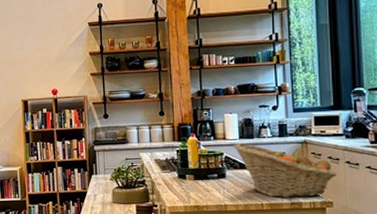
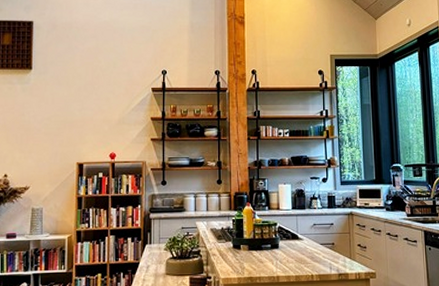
fruit basket: present [234,142,336,198] -> none [287,213,379,269]

